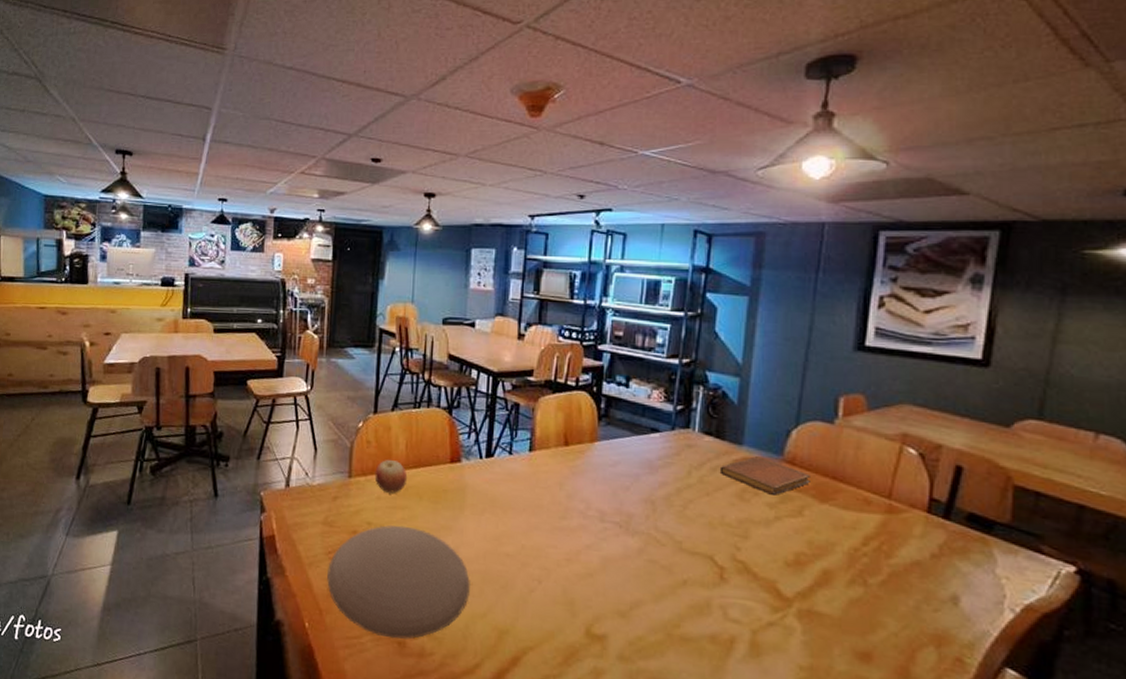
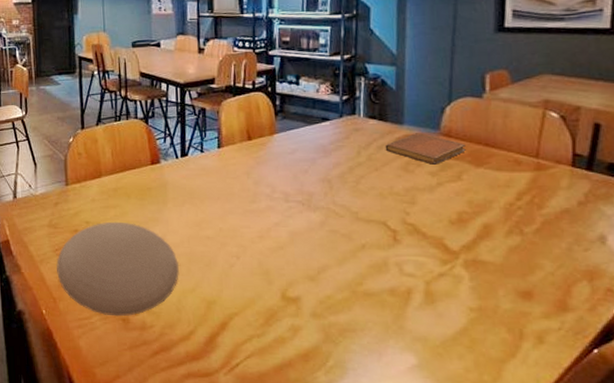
apple: present [375,460,408,493] -> none [87,167,116,195]

